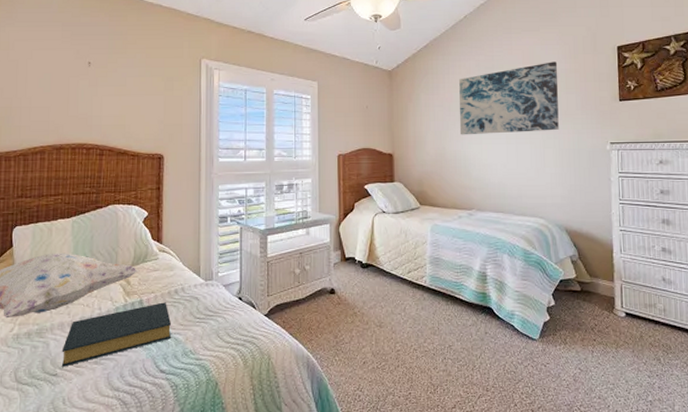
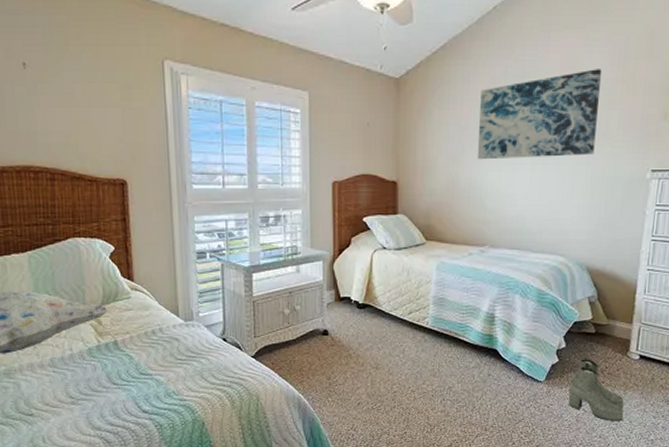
hardback book: present [61,302,171,367] -> none [34,343,151,407]
boots: none [563,316,619,381] -> present [568,359,624,422]

